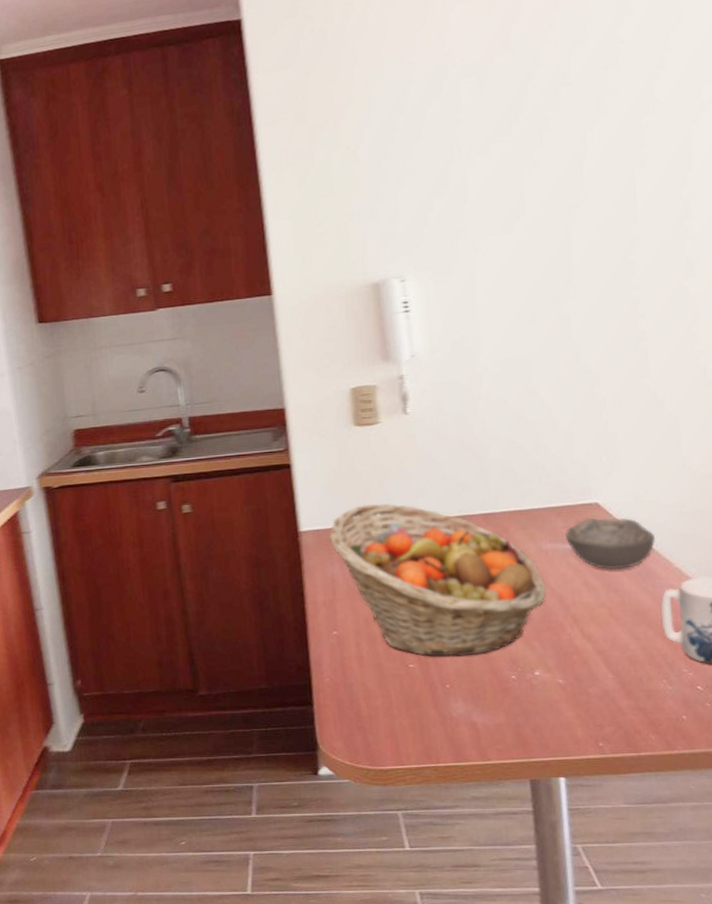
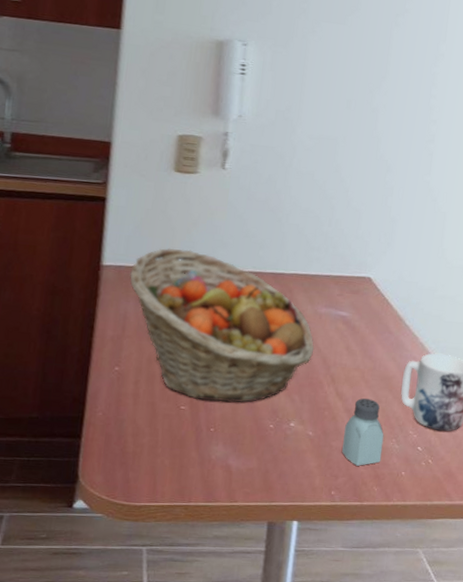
bowl: present [565,517,655,570] -> none [339,289,409,339]
saltshaker: none [601,637,653,713] -> present [342,398,384,466]

